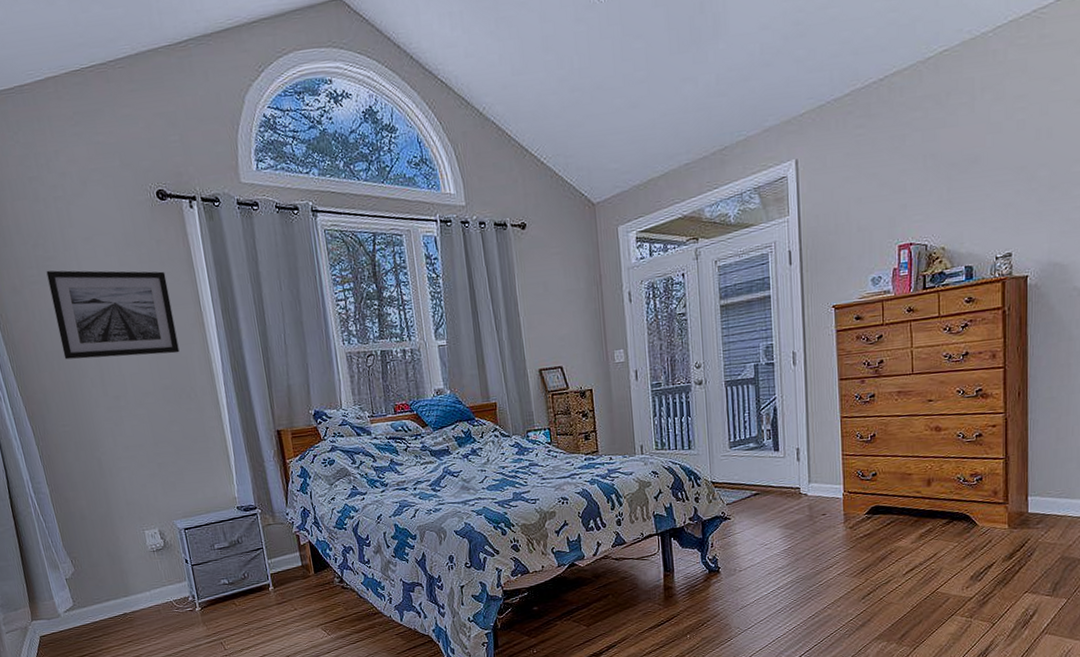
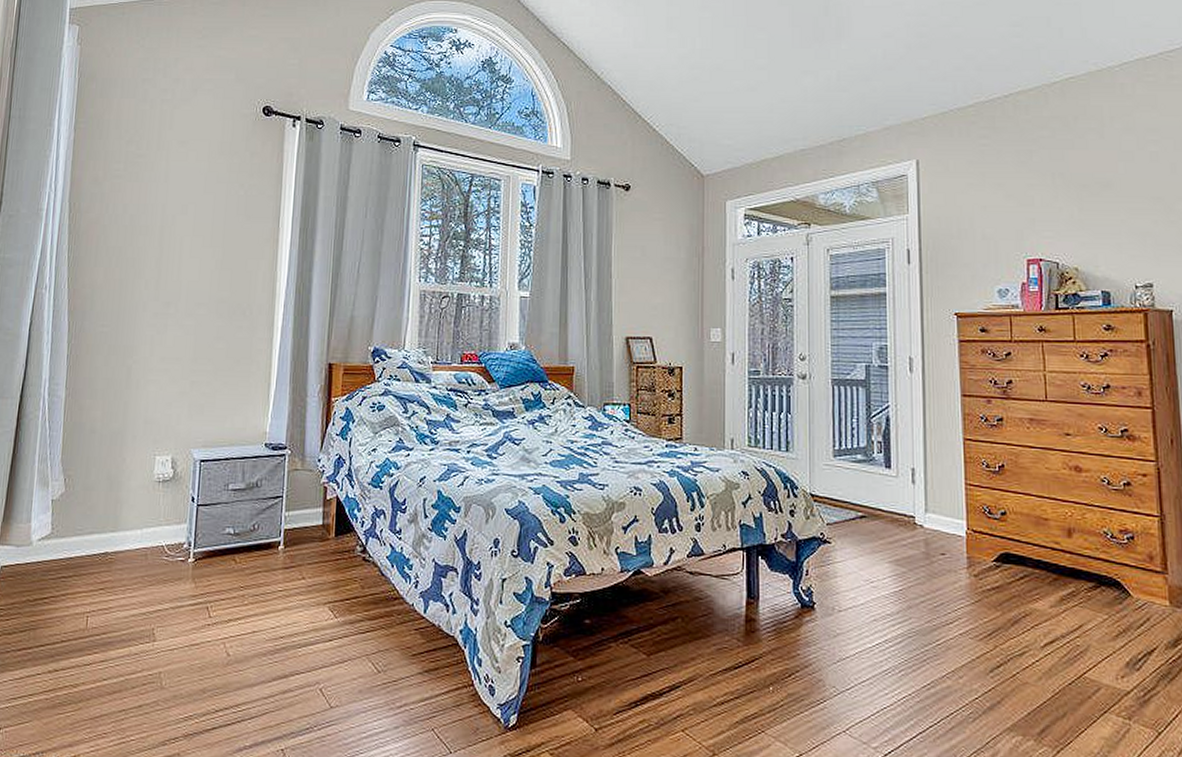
wall art: present [46,270,180,360] -> none [125,166,252,266]

